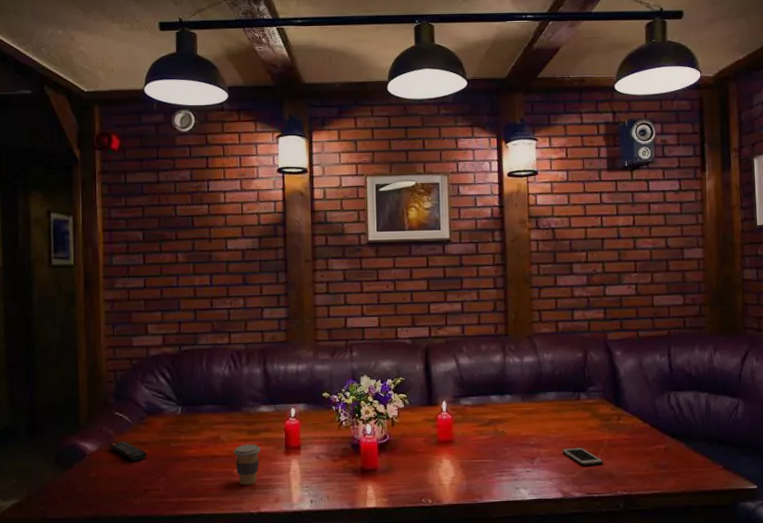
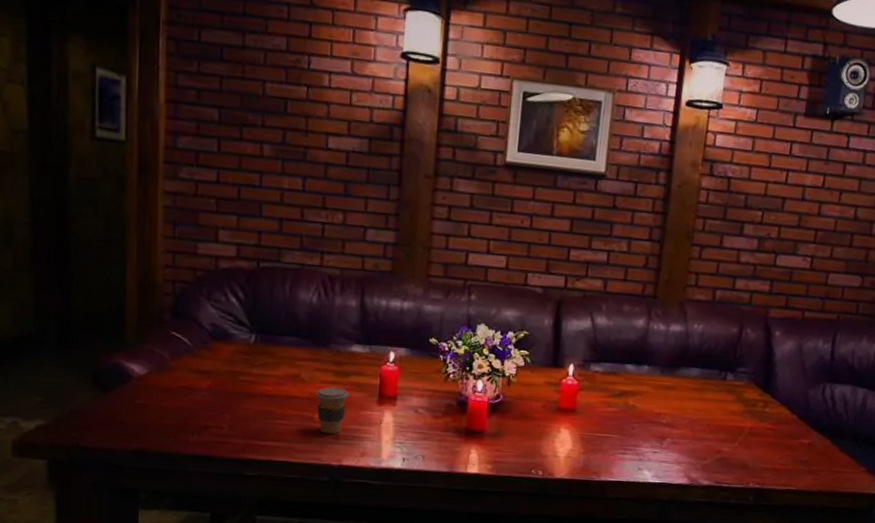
remote control: present [108,441,148,462] -> none [161,367,210,393]
cell phone: present [562,447,603,466] -> none [696,431,740,454]

